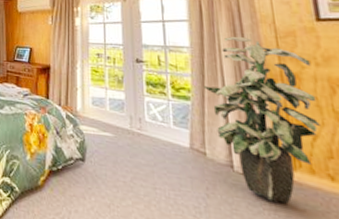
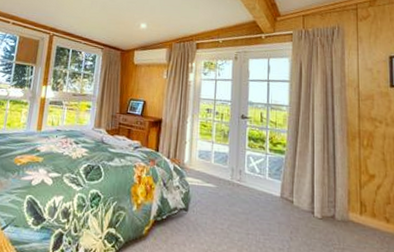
indoor plant: present [203,36,321,204] -> none [296,97,384,243]

